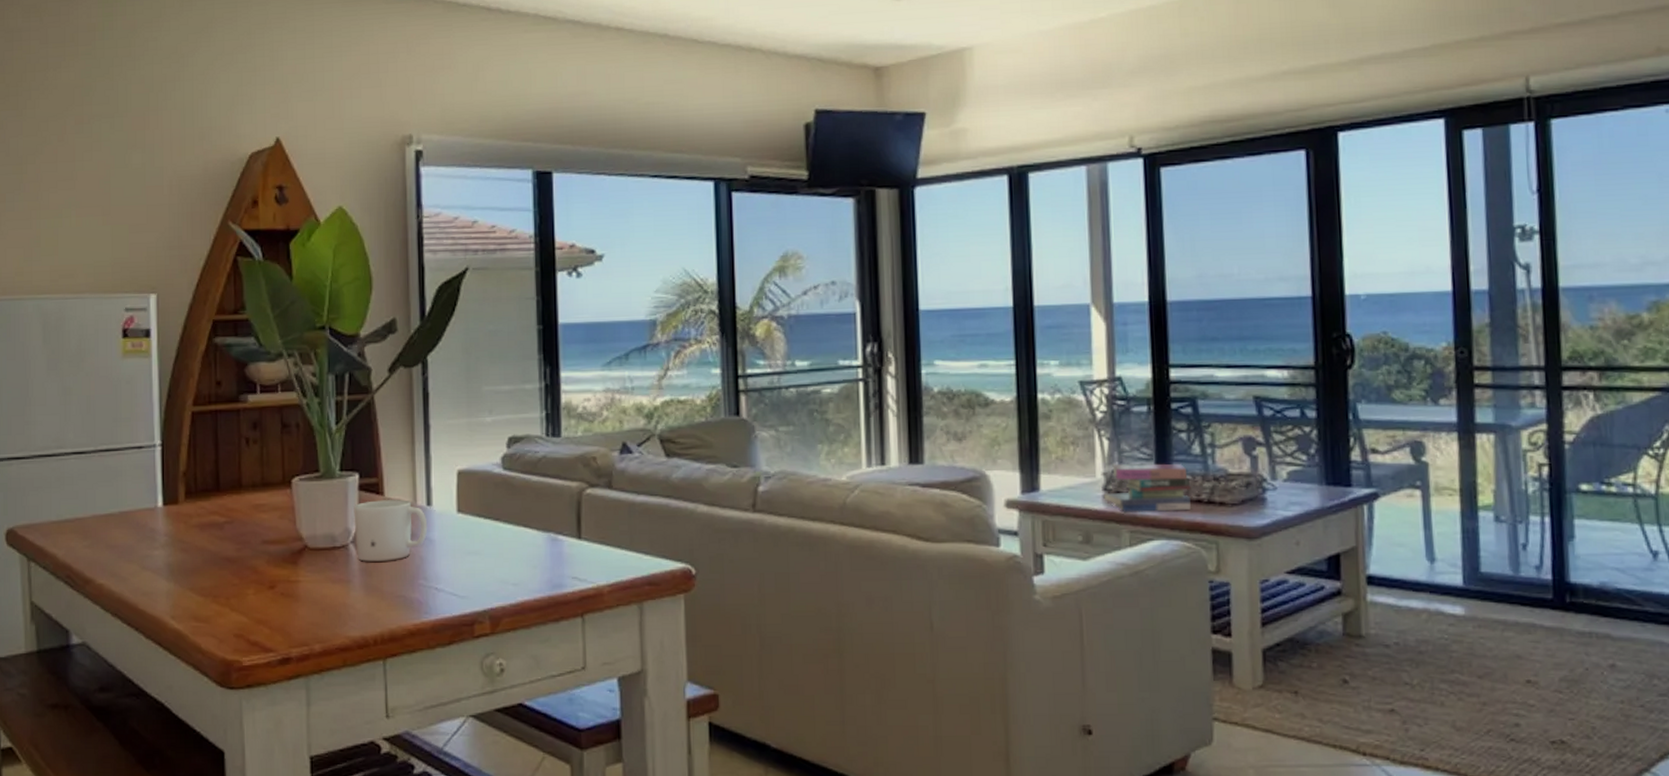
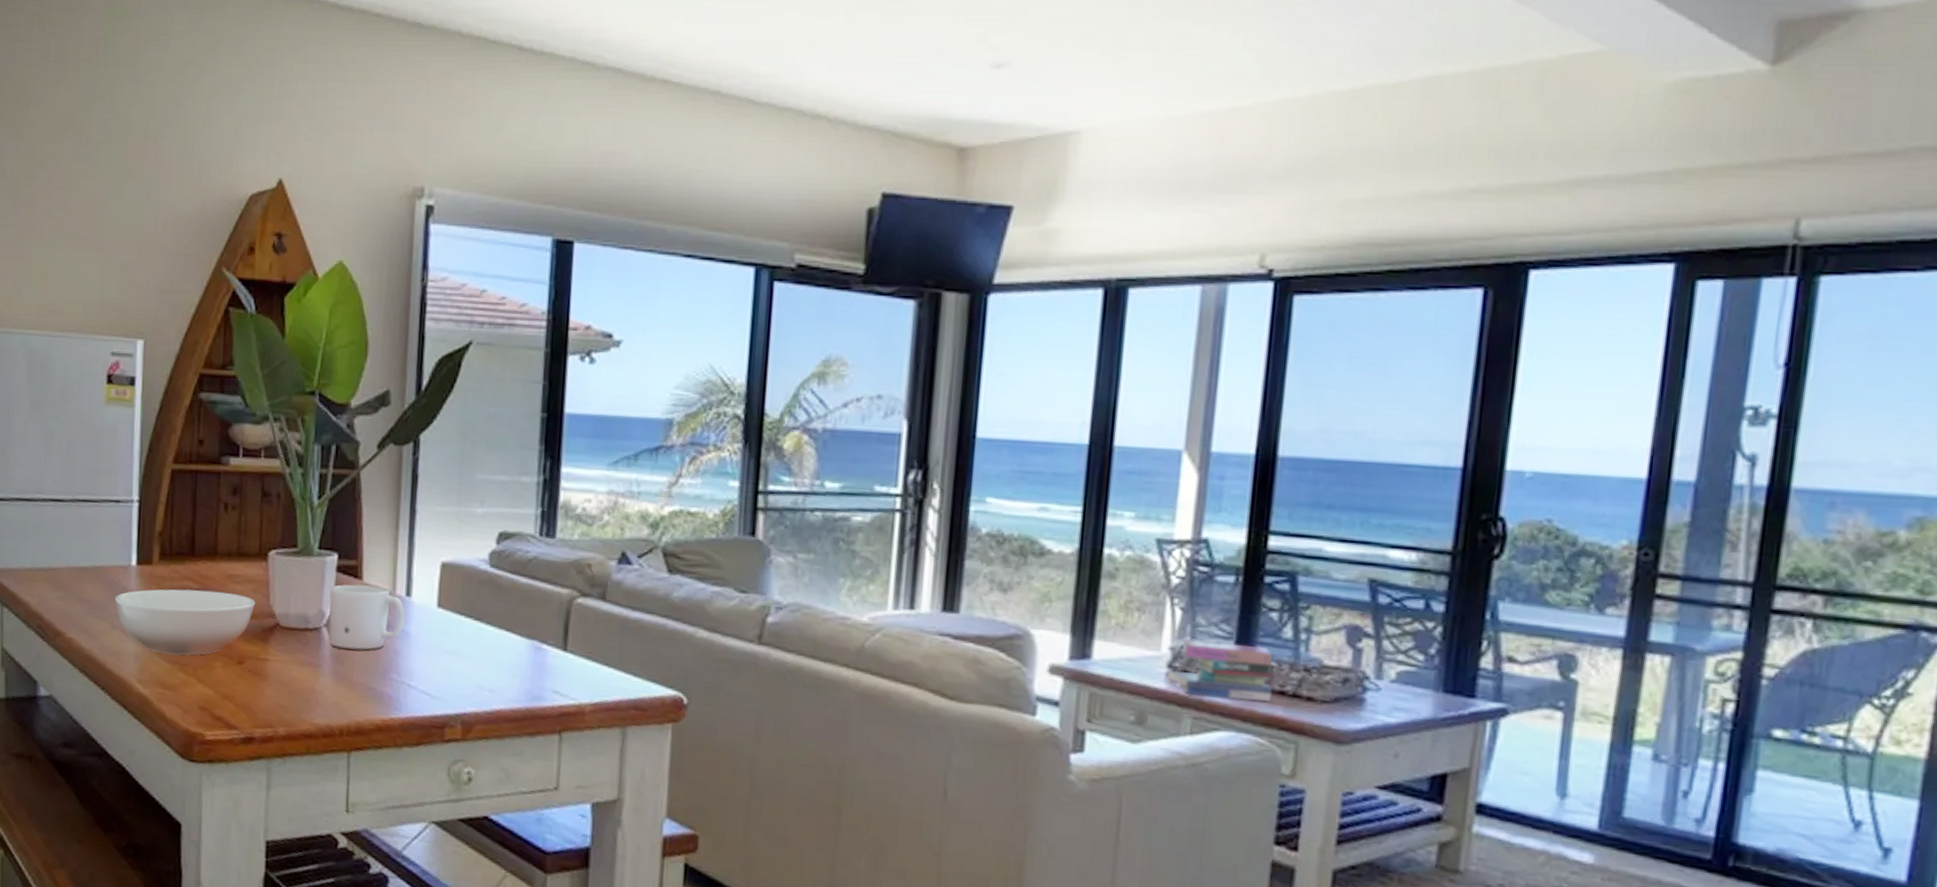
bowl: none [143,522,283,588] -> present [115,589,256,656]

